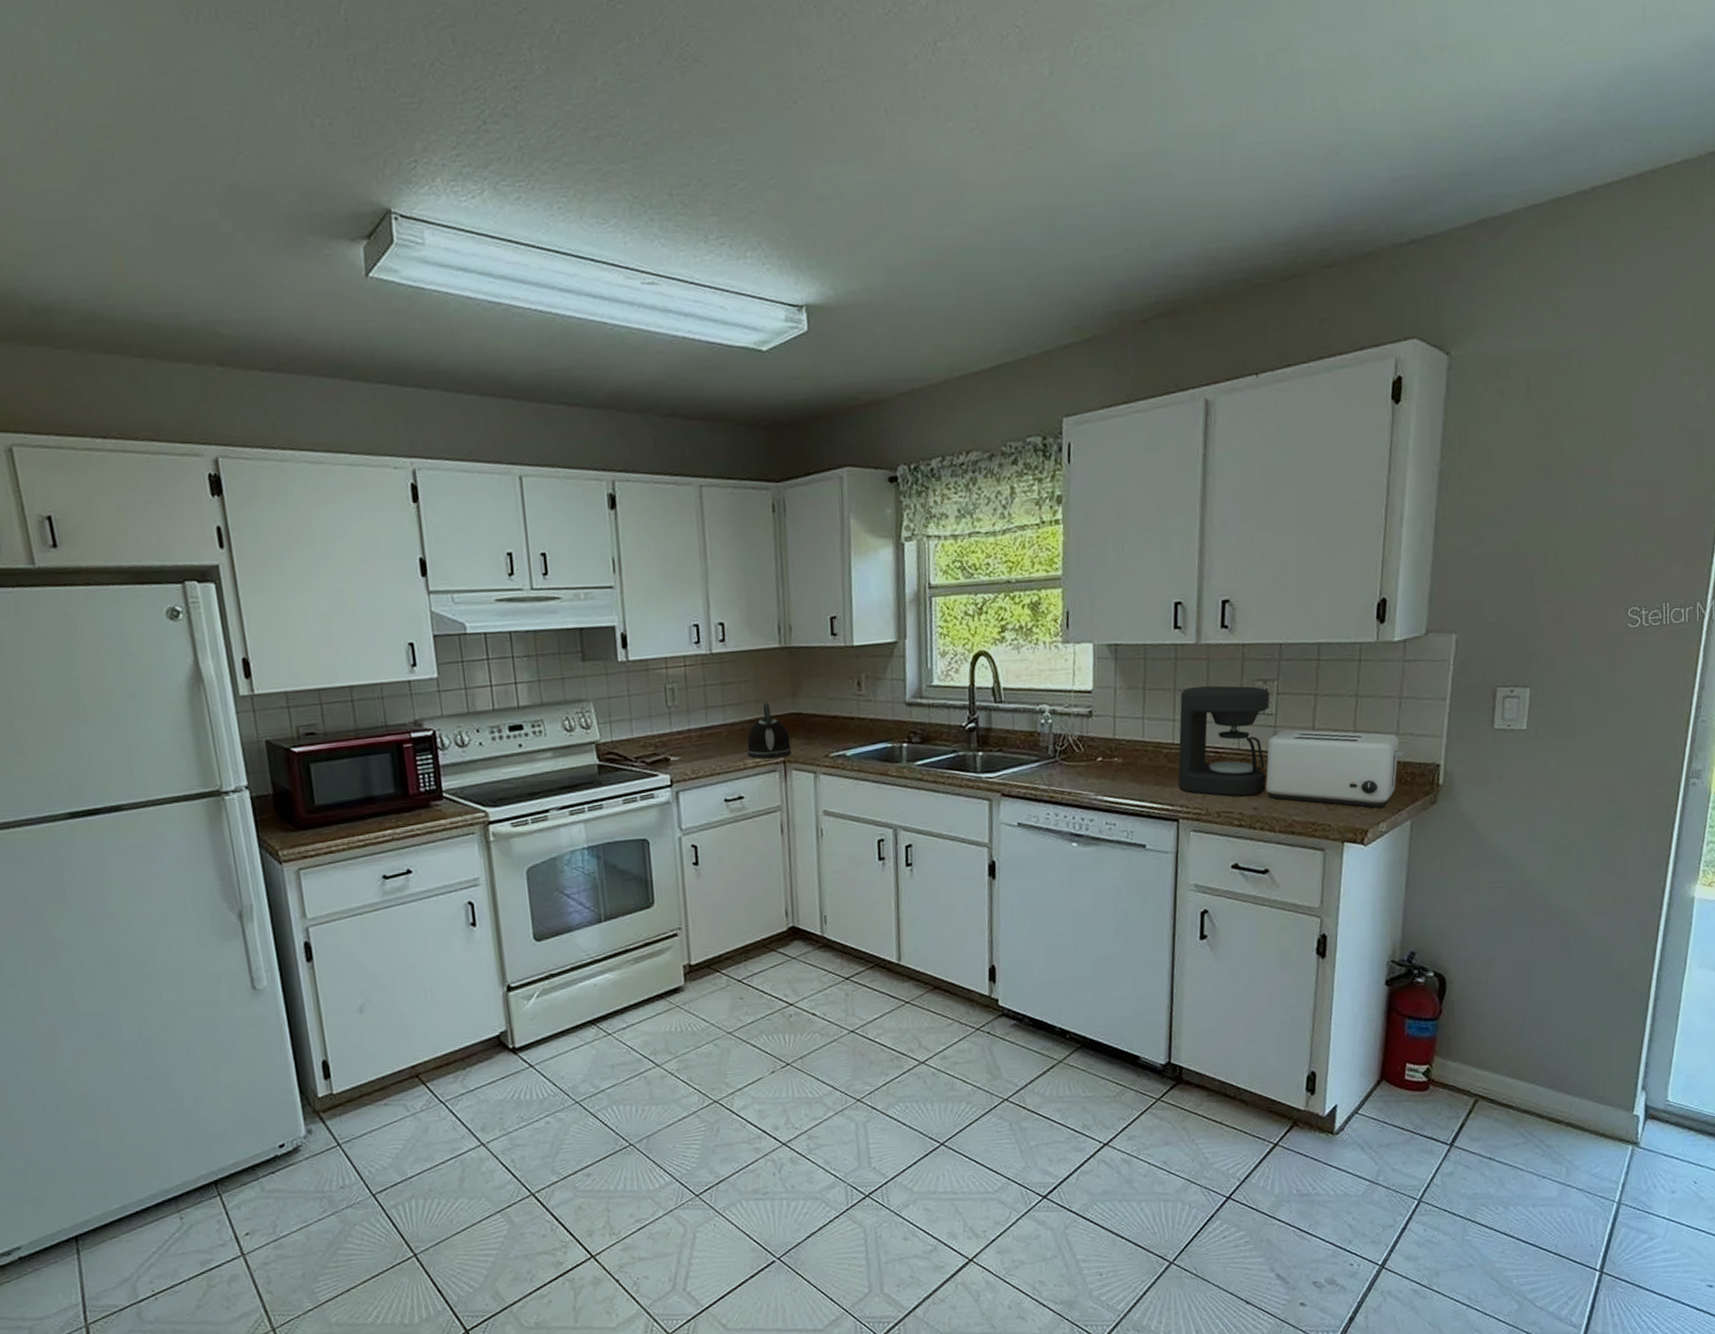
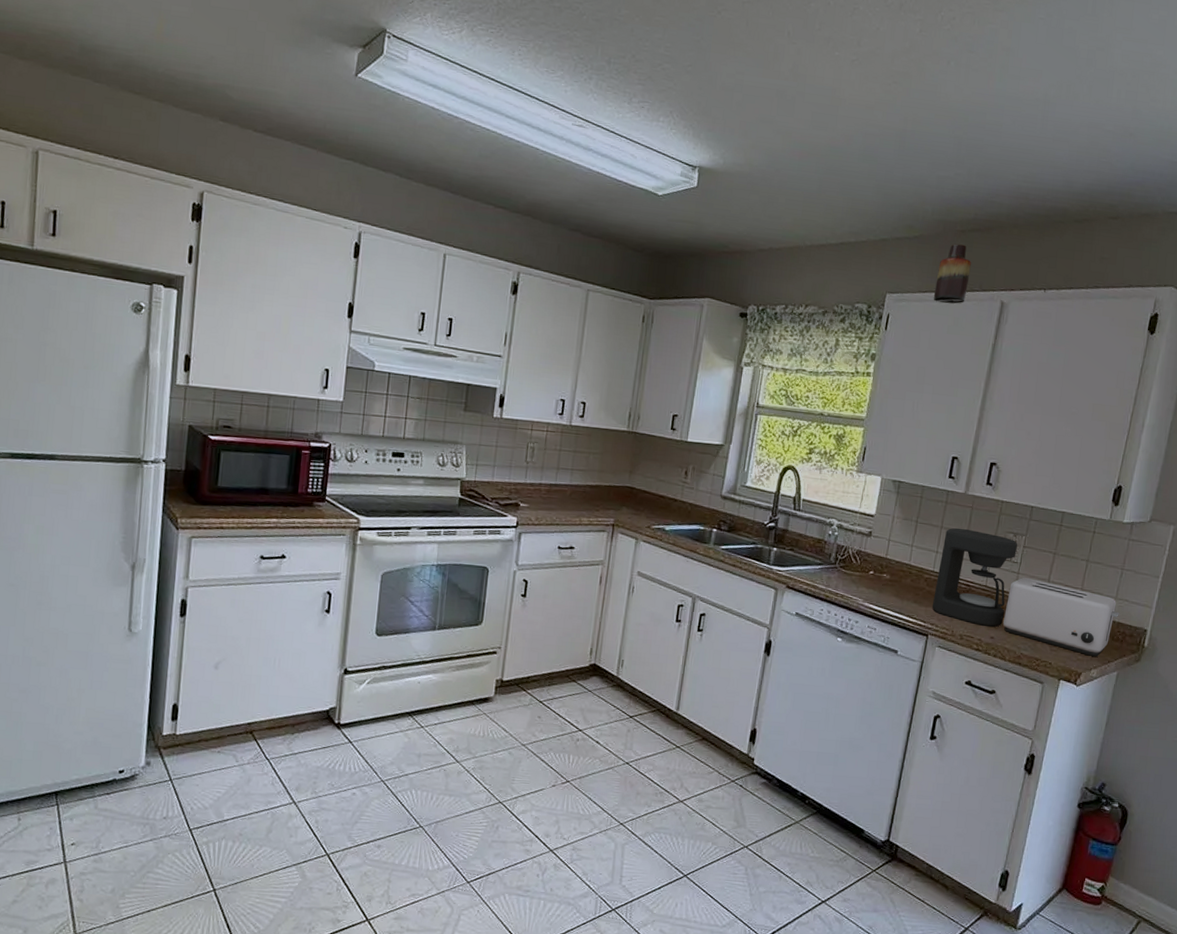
kettle: present [746,702,792,759] -> none [584,473,622,521]
vase: none [1120,337,1162,417] -> present [933,244,971,304]

